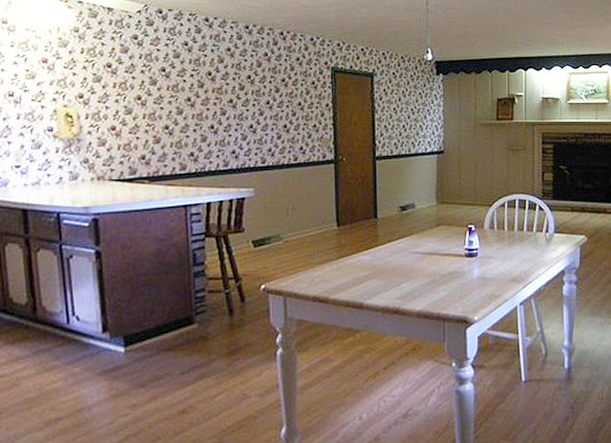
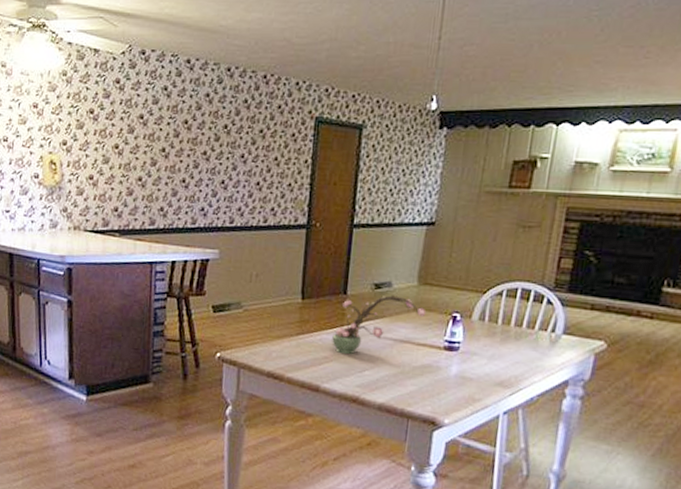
flower arrangement: none [369,215,447,271] -> present [332,294,426,355]

